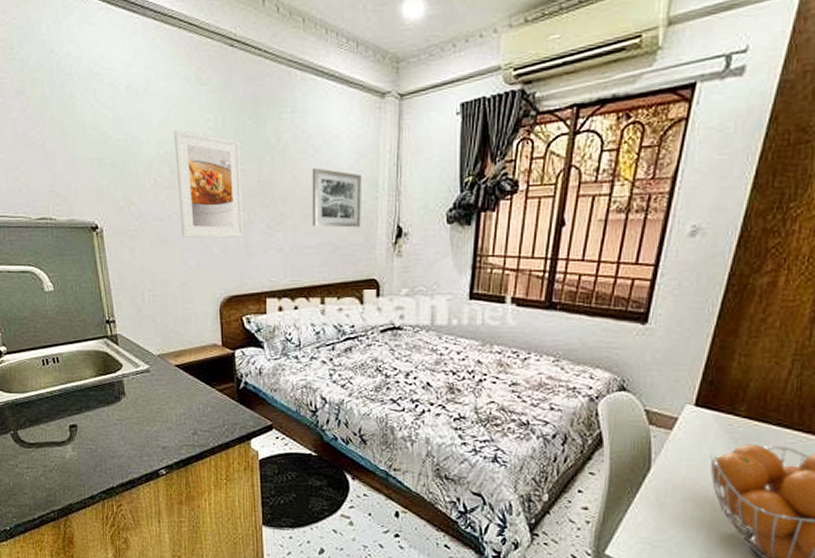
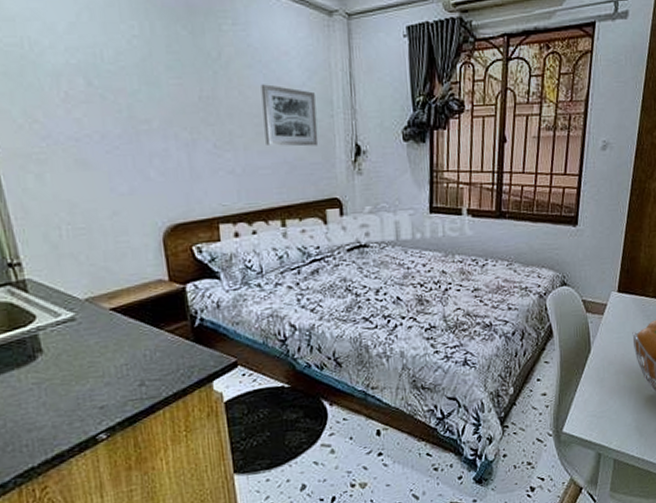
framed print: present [173,129,244,239] -> none [87,35,187,161]

